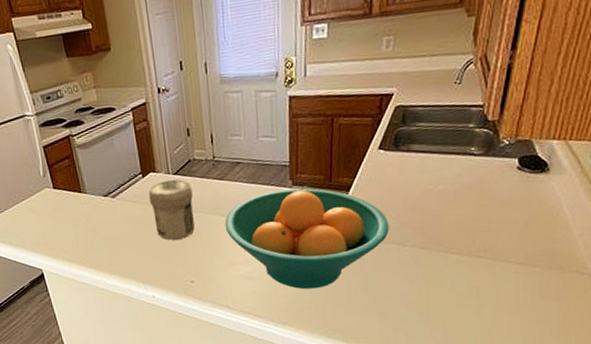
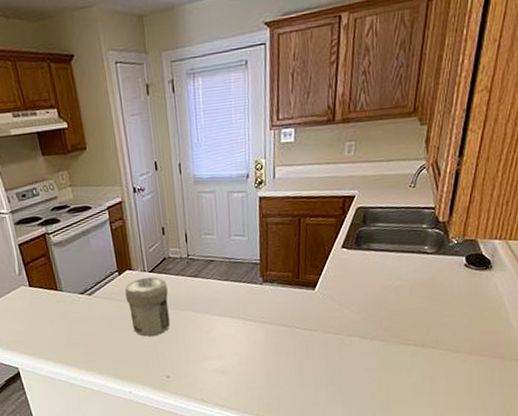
fruit bowl: present [224,188,389,290] -> none [199,285,352,382]

